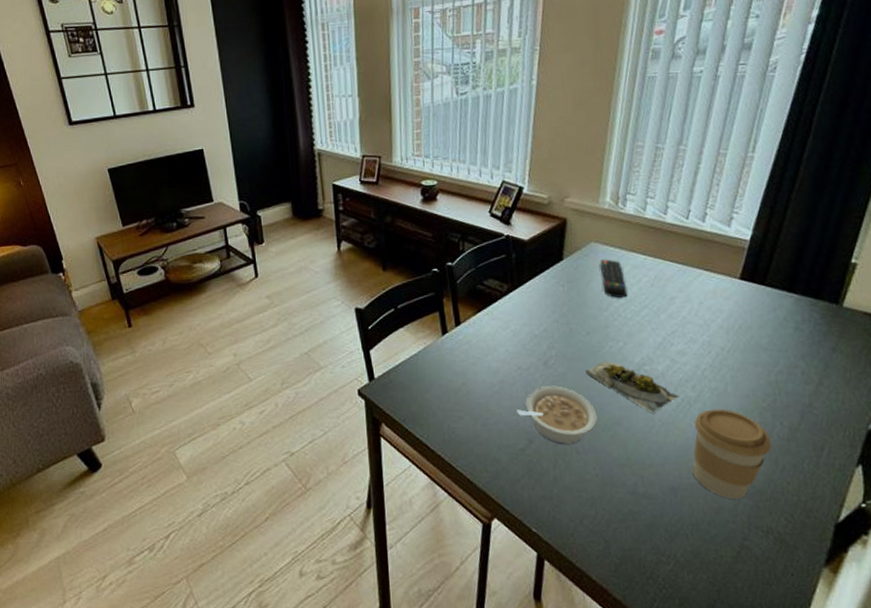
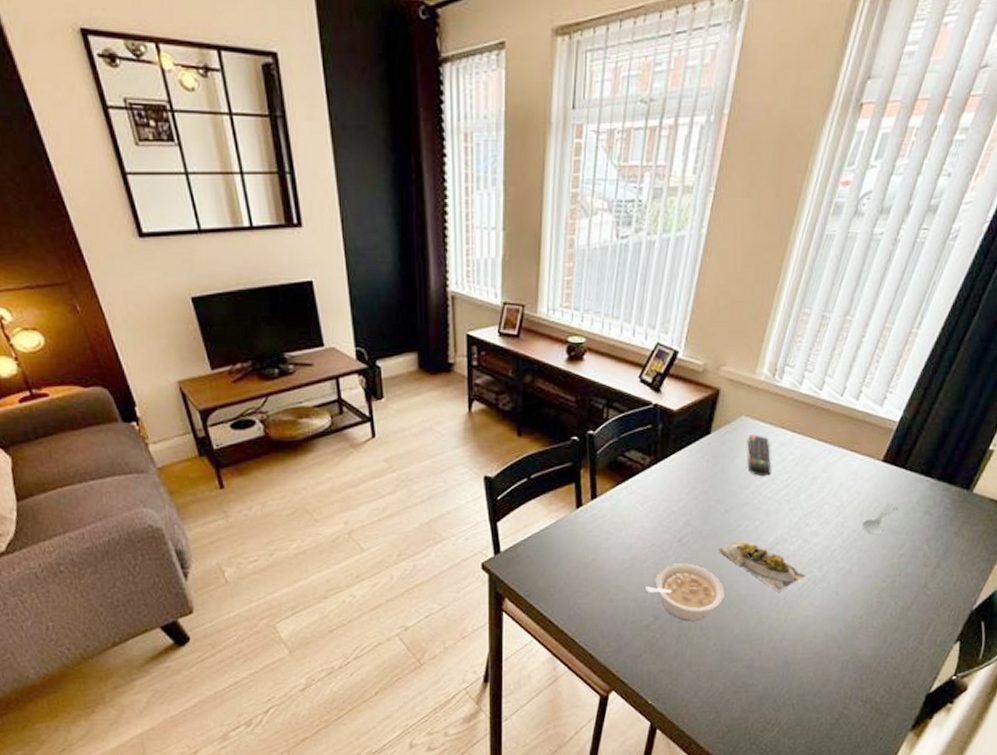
coffee cup: present [692,409,772,500] -> none [807,588,884,673]
spoon: none [730,319,765,352] -> present [862,502,898,534]

